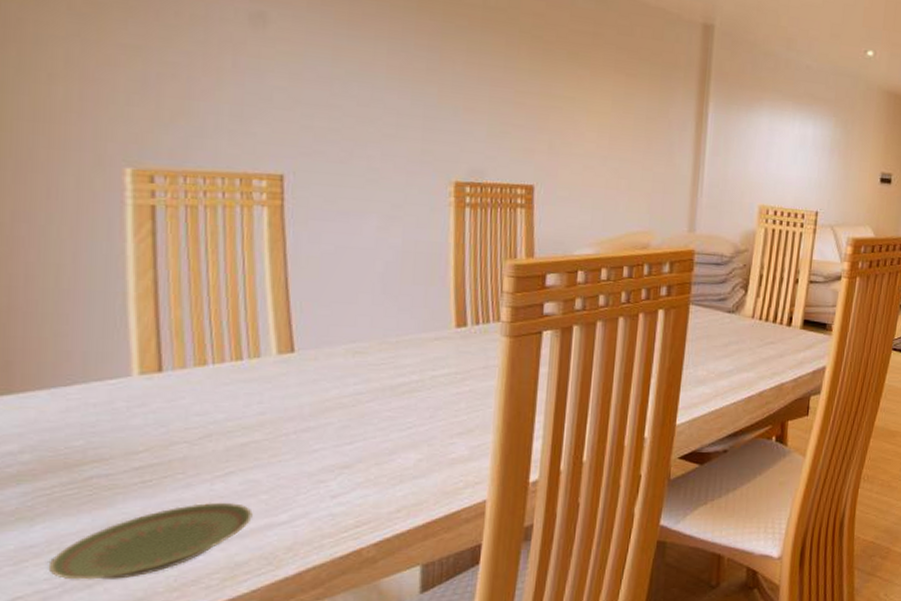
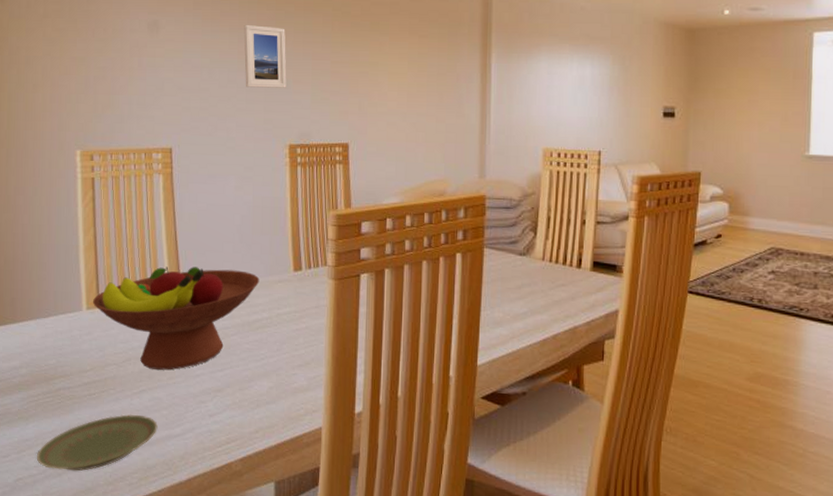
fruit bowl: none [149,320,409,448] -> present [92,266,260,371]
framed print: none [395,33,455,116] -> present [244,24,287,88]

